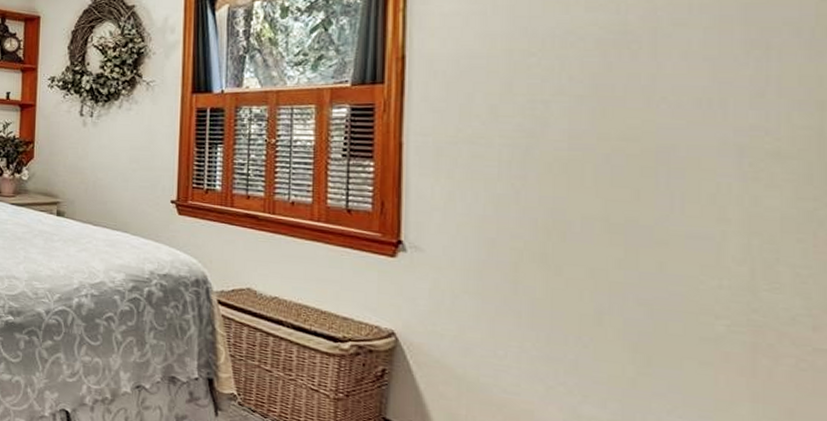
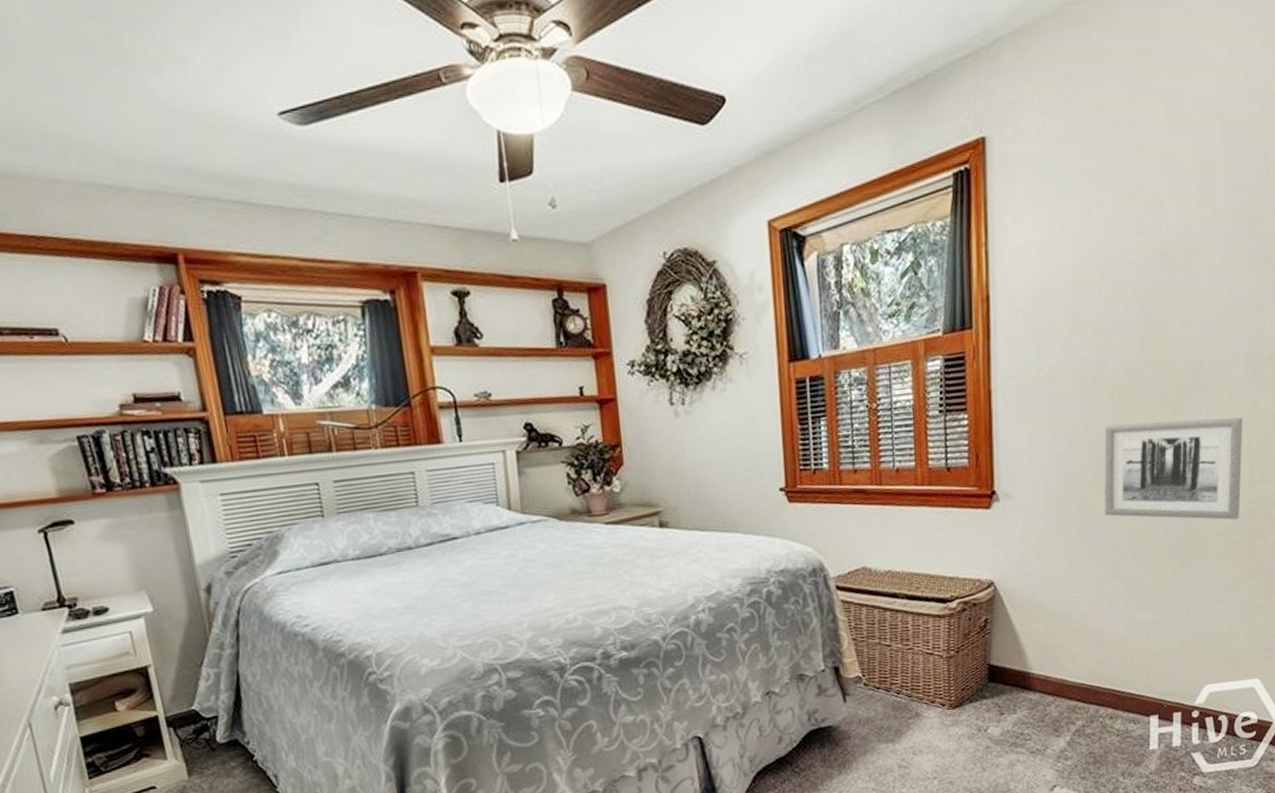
wall art: none [538,196,738,328] -> present [1104,417,1243,520]

